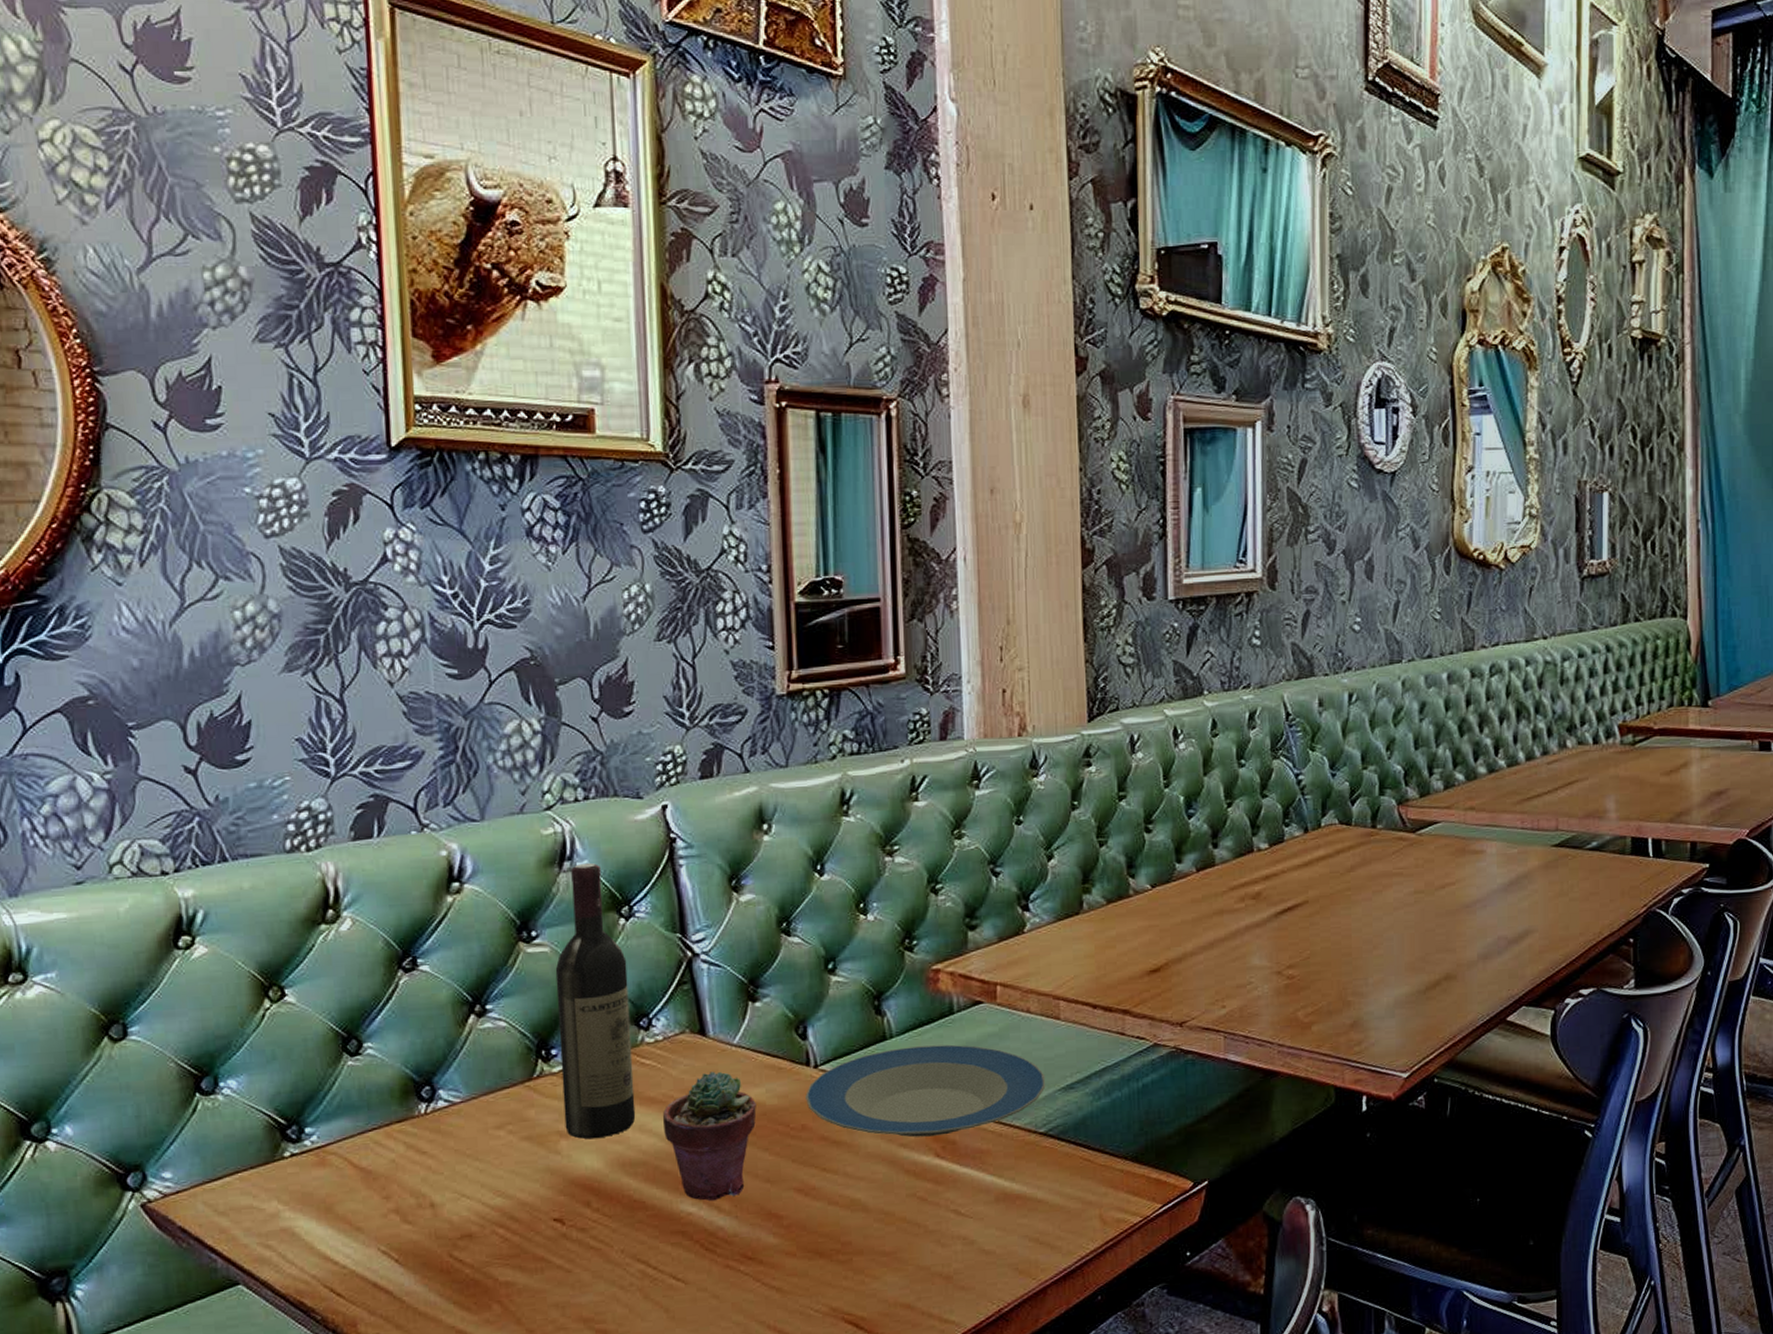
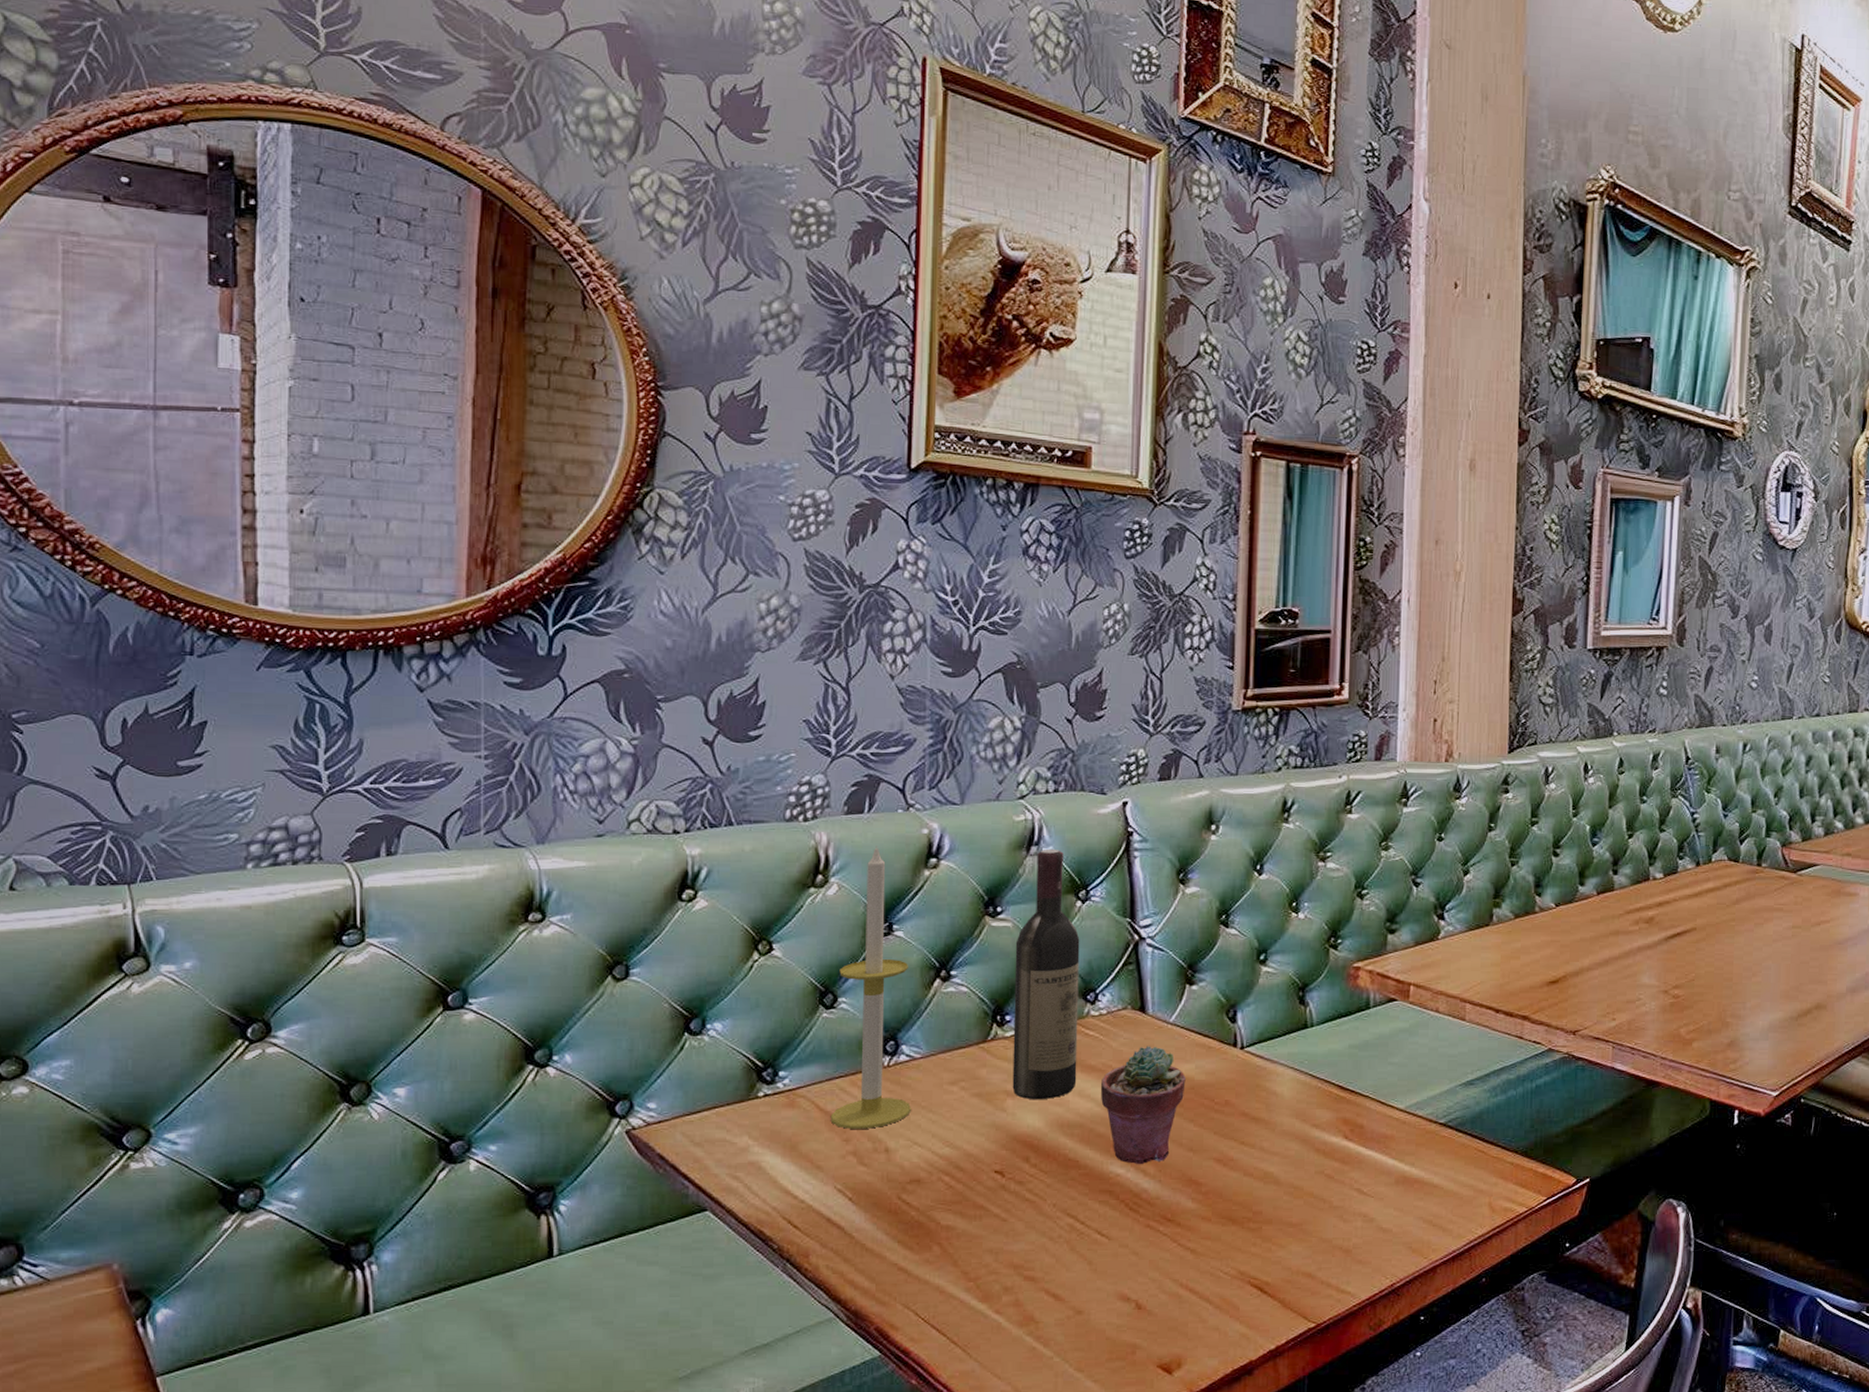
candle: none [362,873,455,1185] -> present [830,846,911,1129]
plate: present [805,1044,1046,1137] -> none [1231,1036,1449,1119]

